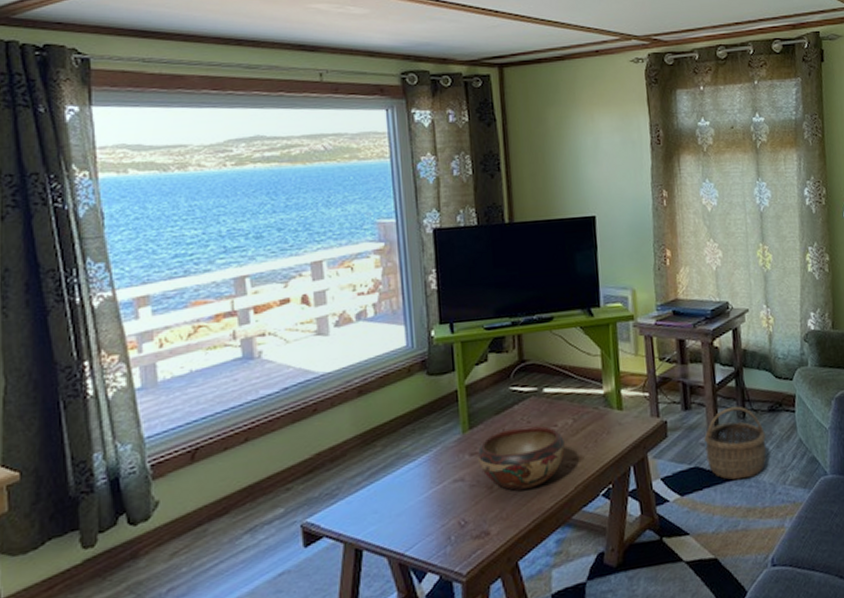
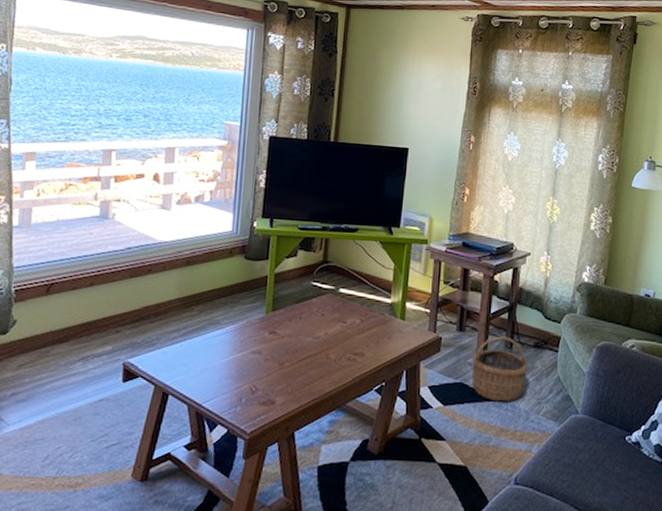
decorative bowl: present [477,425,565,491] -> none [274,317,350,373]

